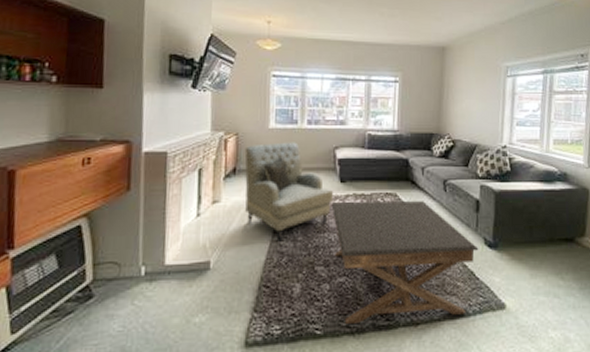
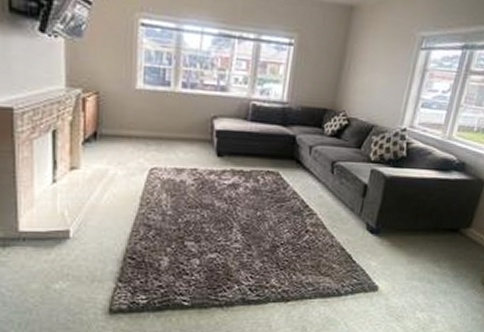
armchair: present [244,142,333,242] -> none [107,106,208,215]
coffee table: present [331,201,479,324] -> none [205,177,360,297]

